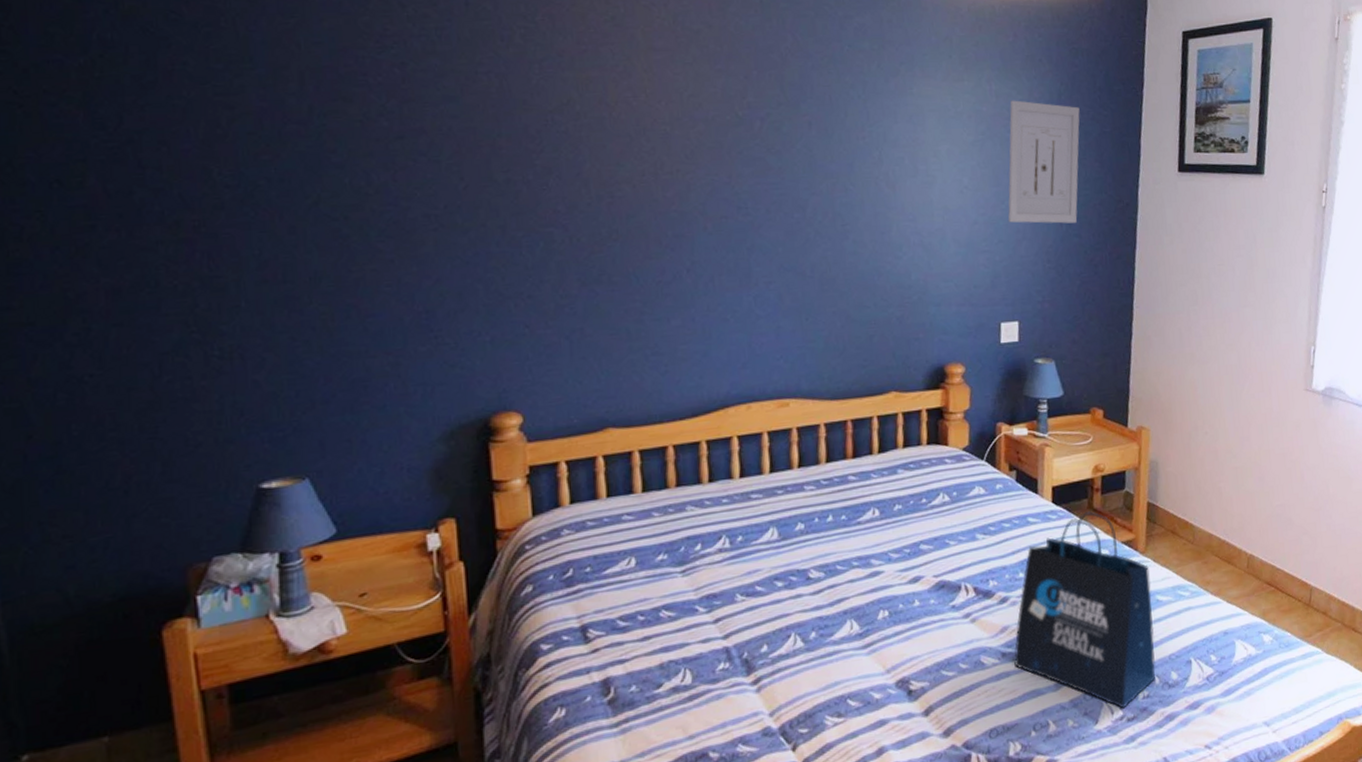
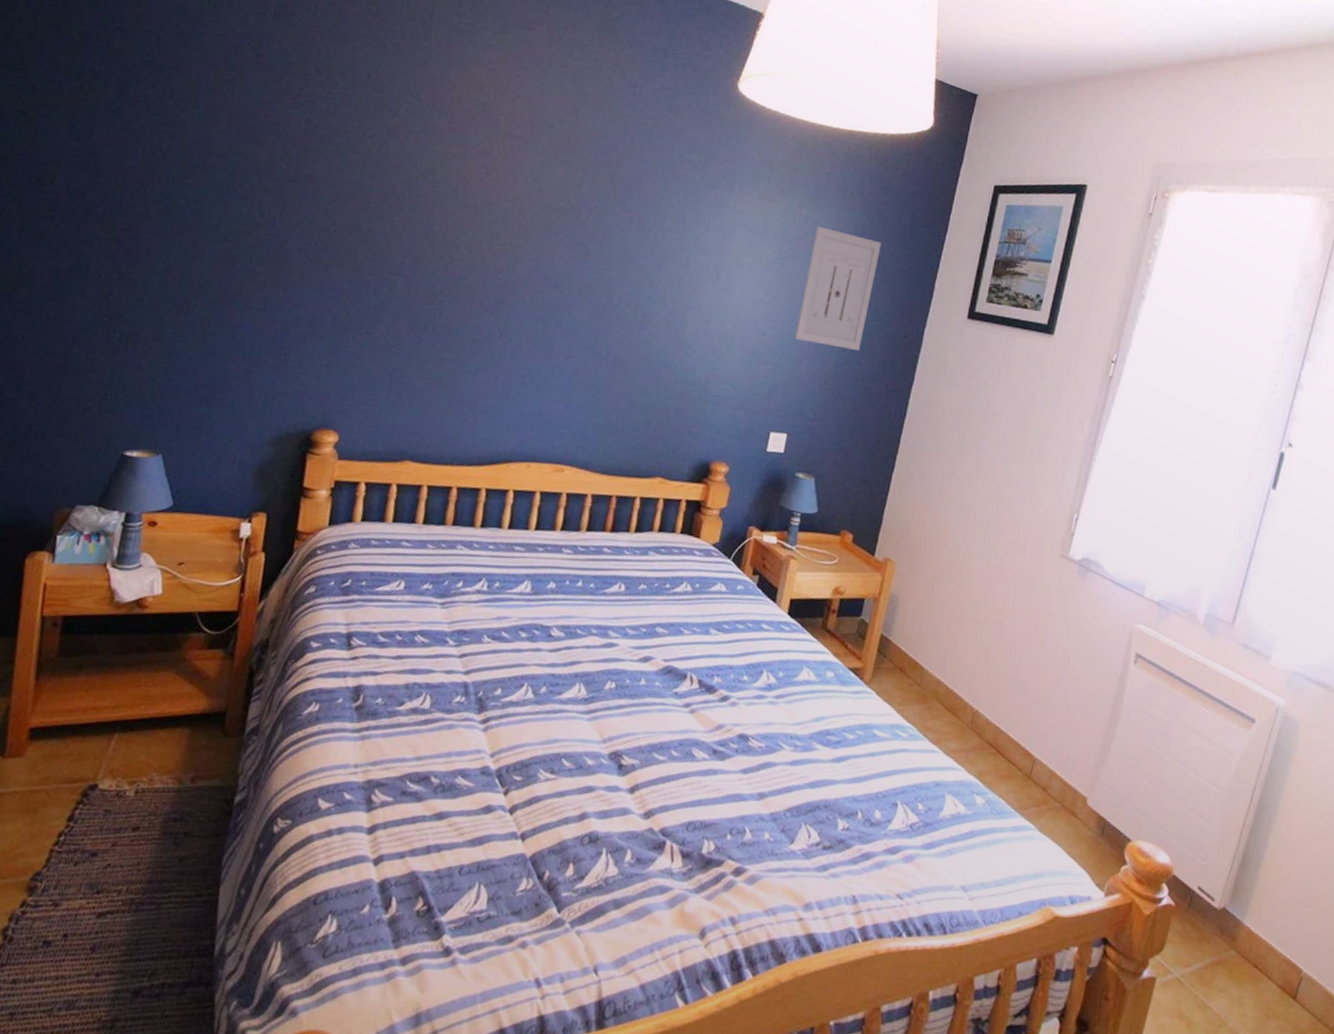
tote bag: present [1014,511,1156,709] -> none [723,630,871,835]

